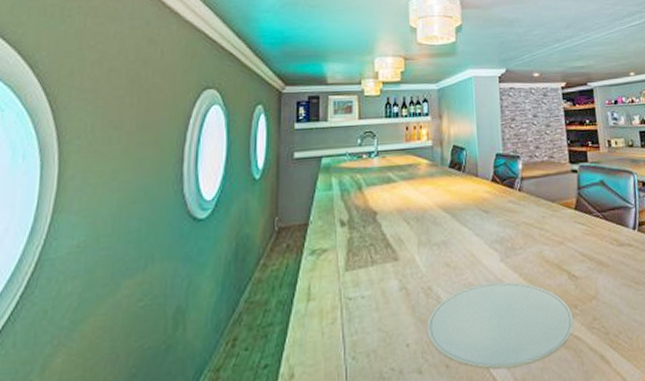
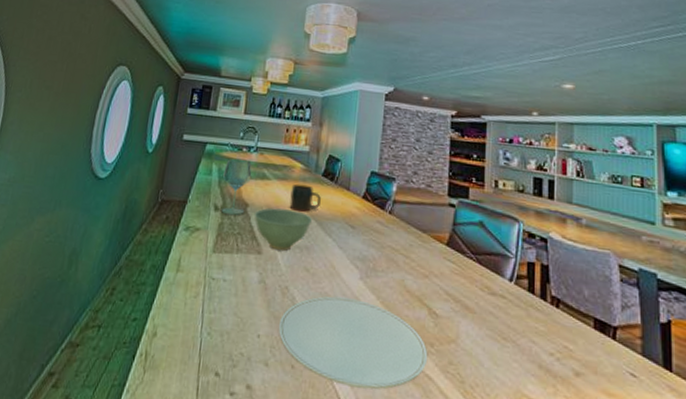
wine glass: none [344,166,376,228] -> present [221,159,252,216]
bowl: none [384,208,445,253] -> present [254,208,312,251]
mug: none [419,179,451,210] -> present [289,183,321,213]

